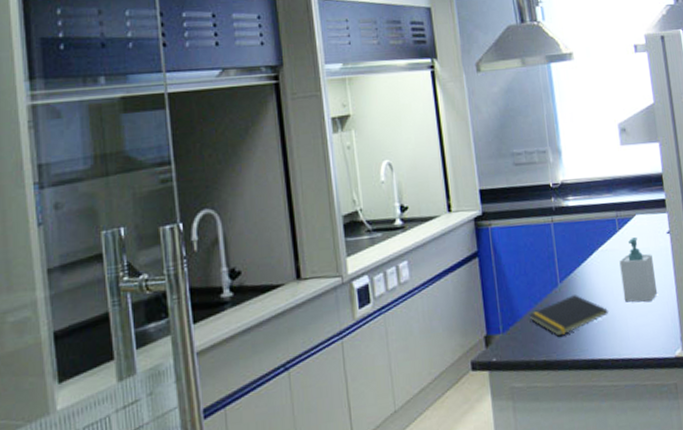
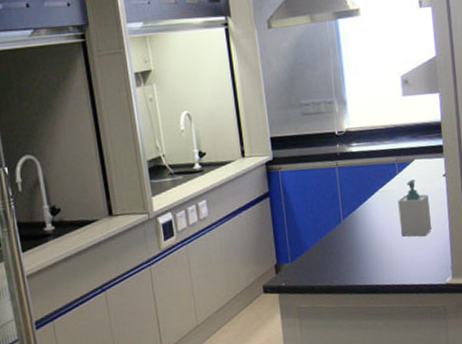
notepad: present [529,295,608,337] -> none [314,230,386,266]

